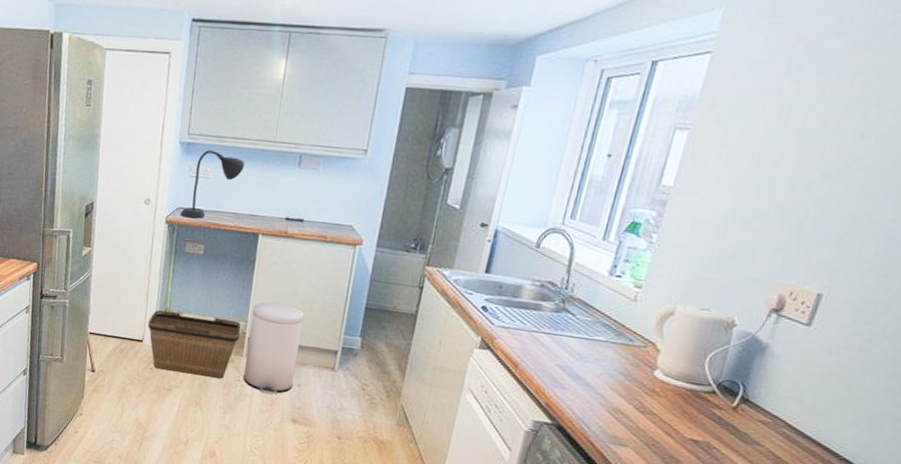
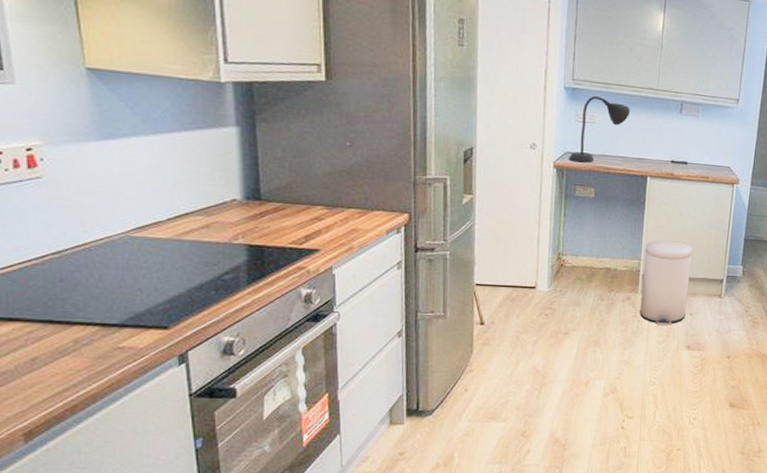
bicycle basket: present [148,310,241,379] -> none [540,254,635,316]

